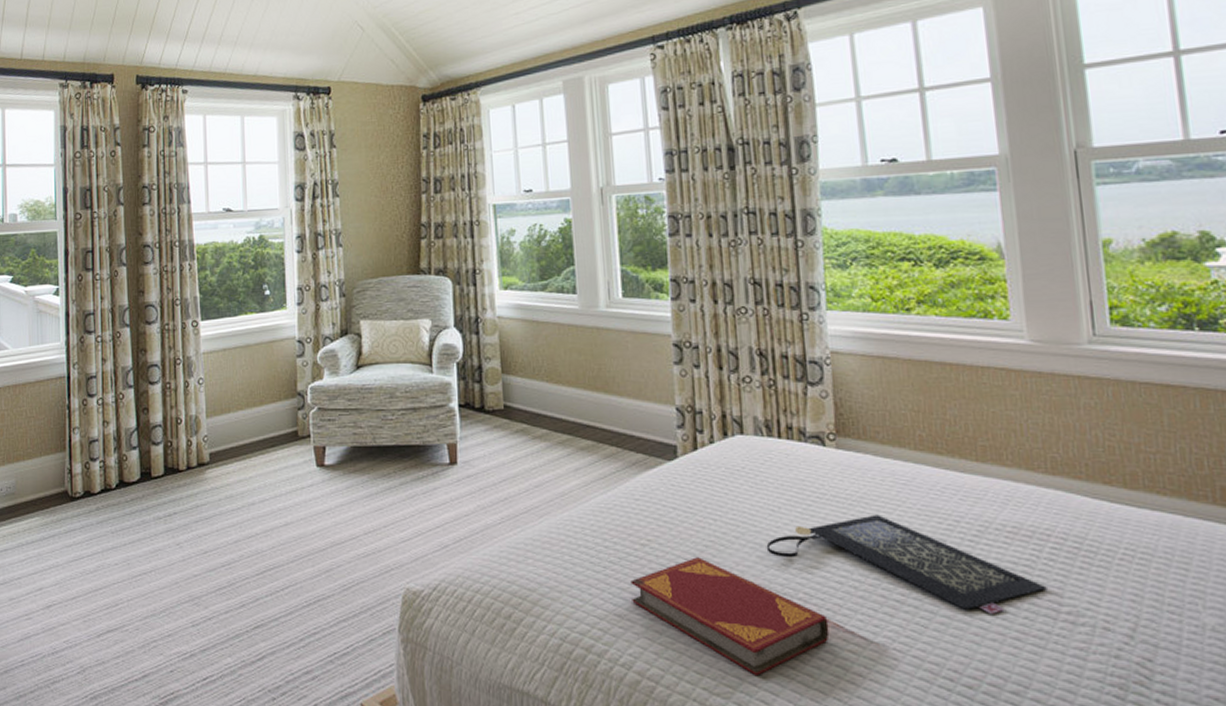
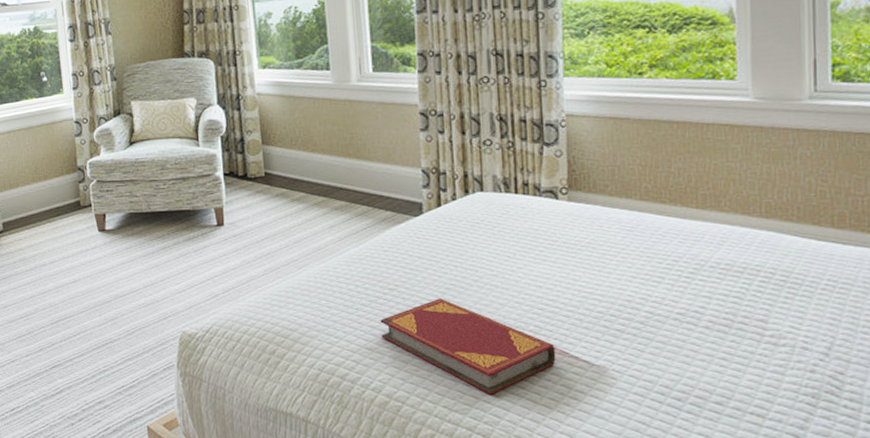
clutch bag: present [766,515,1047,614] -> none [502,257,754,338]

